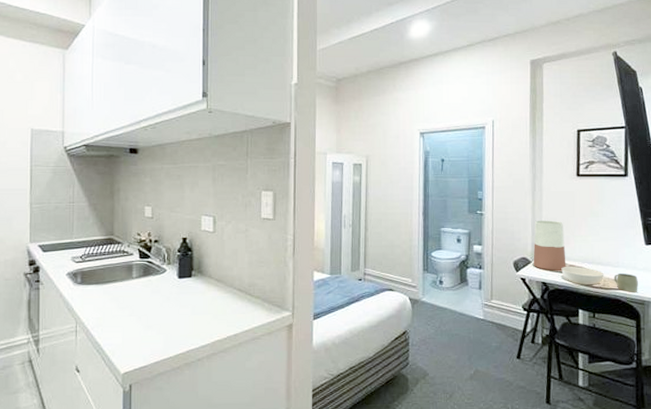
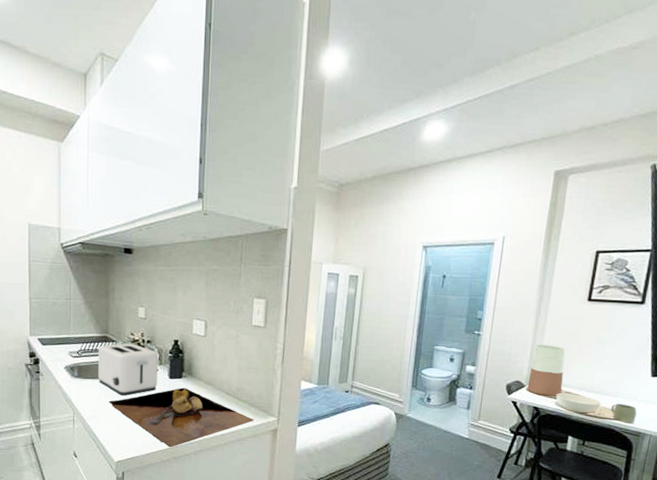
toaster: none [103,244,167,300] -> present [98,343,159,396]
cutting board: none [114,287,269,354] -> present [108,387,255,448]

